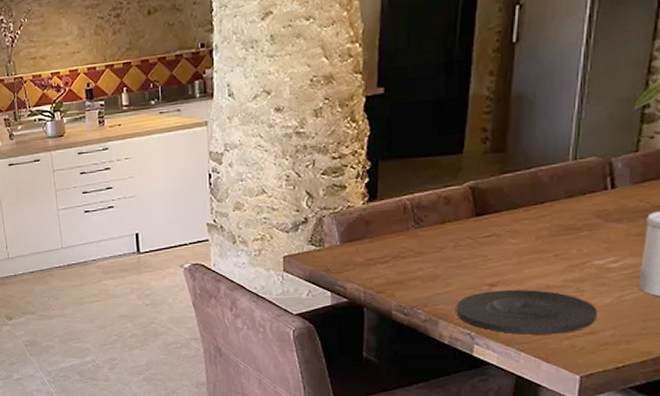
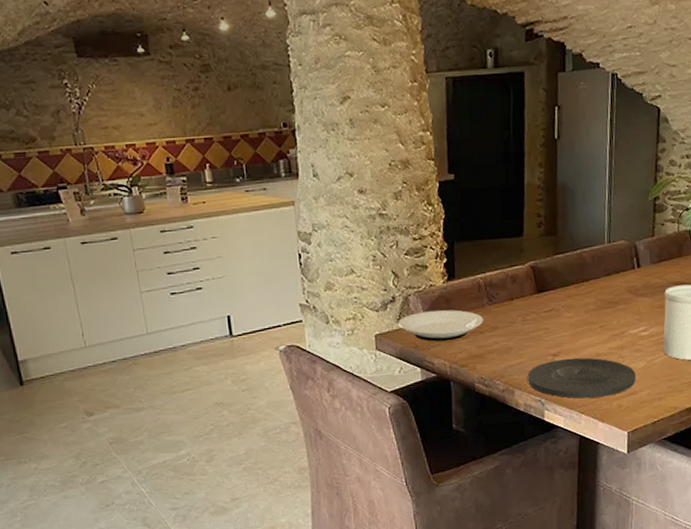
plate: none [309,232,407,266] -> present [398,310,483,342]

